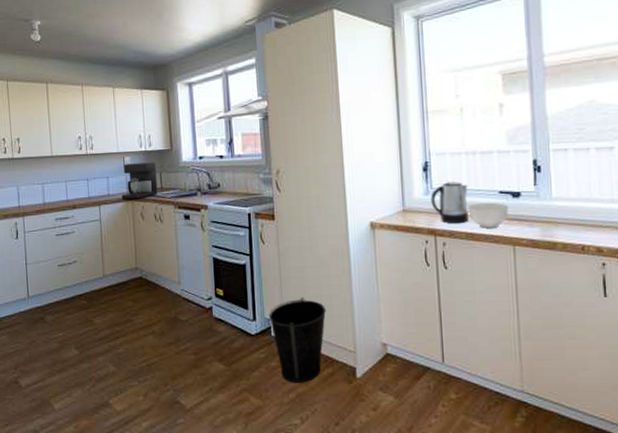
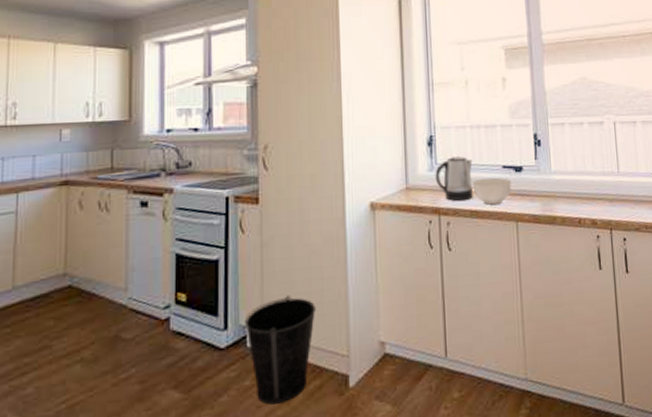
coffee maker: present [121,162,158,200] -> none [52,136,107,185]

